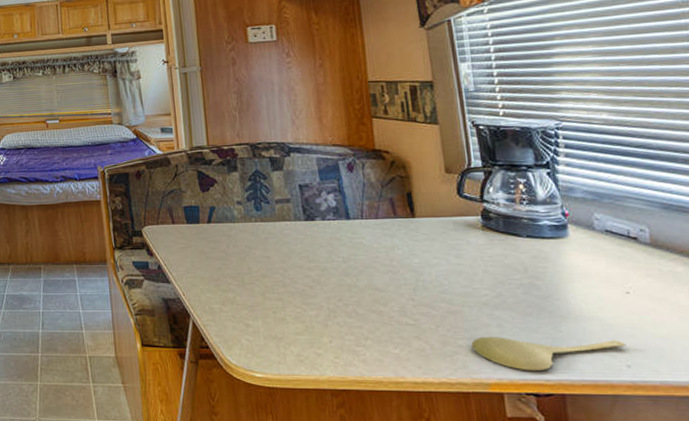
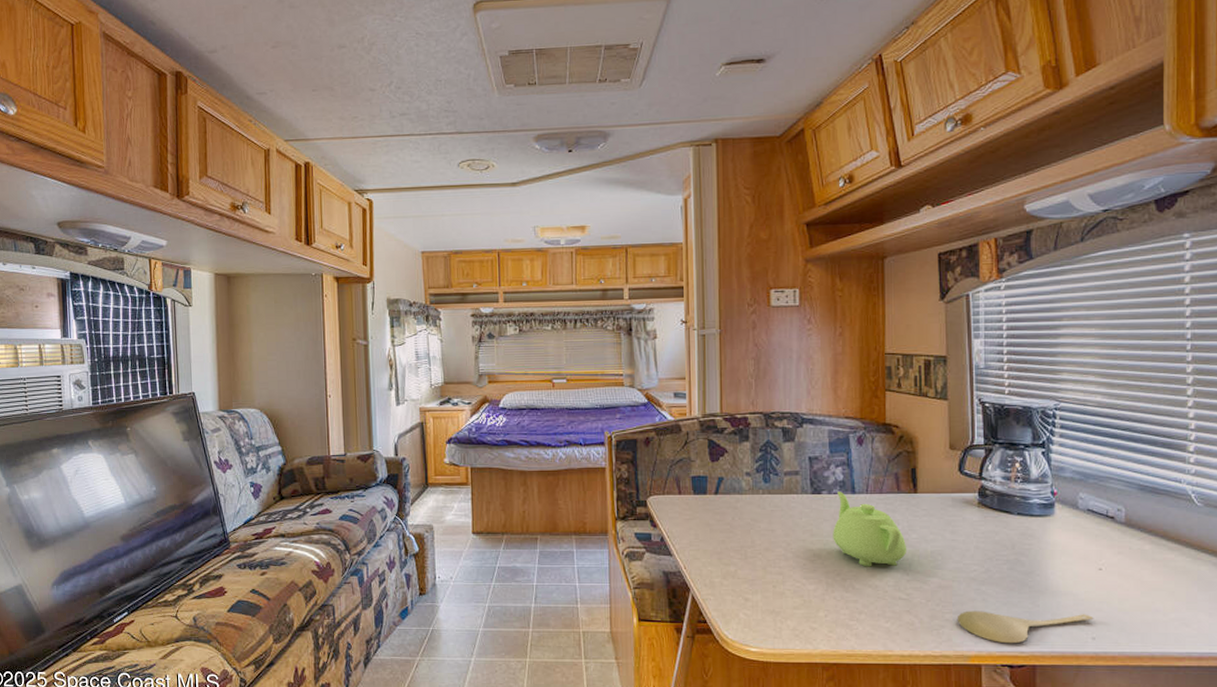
teapot: none [330,218,411,293] -> present [833,492,907,567]

